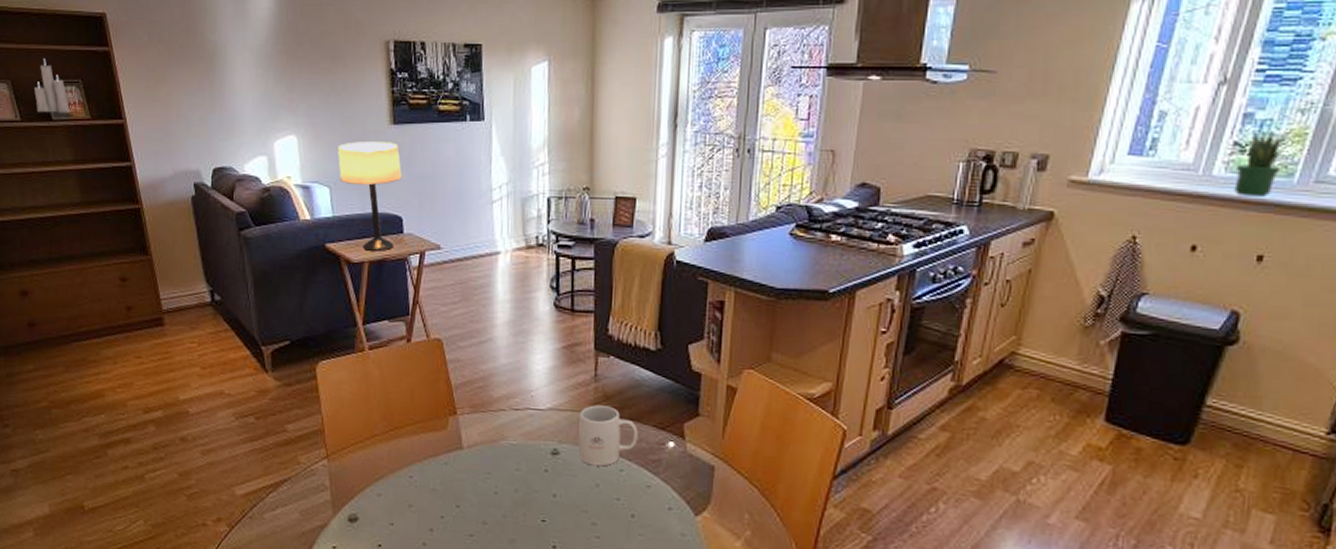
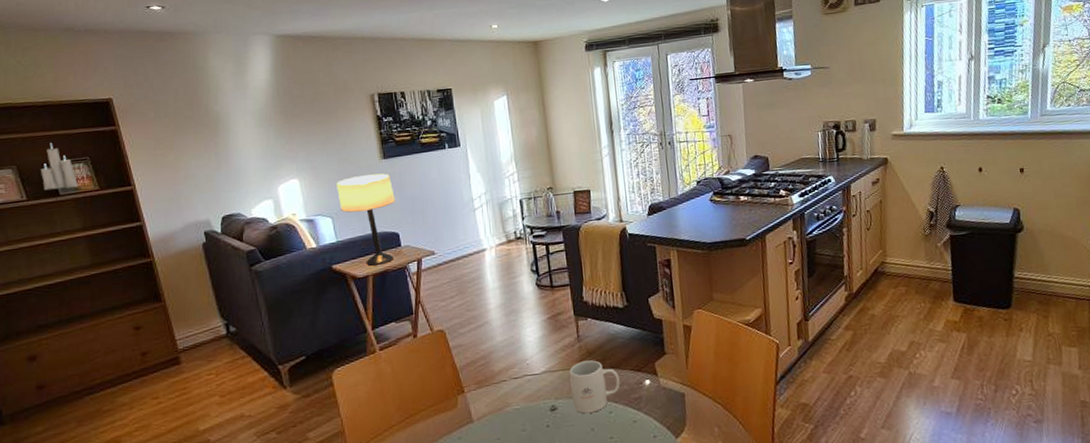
planter: present [1234,128,1290,198] -> none [992,85,1019,131]

